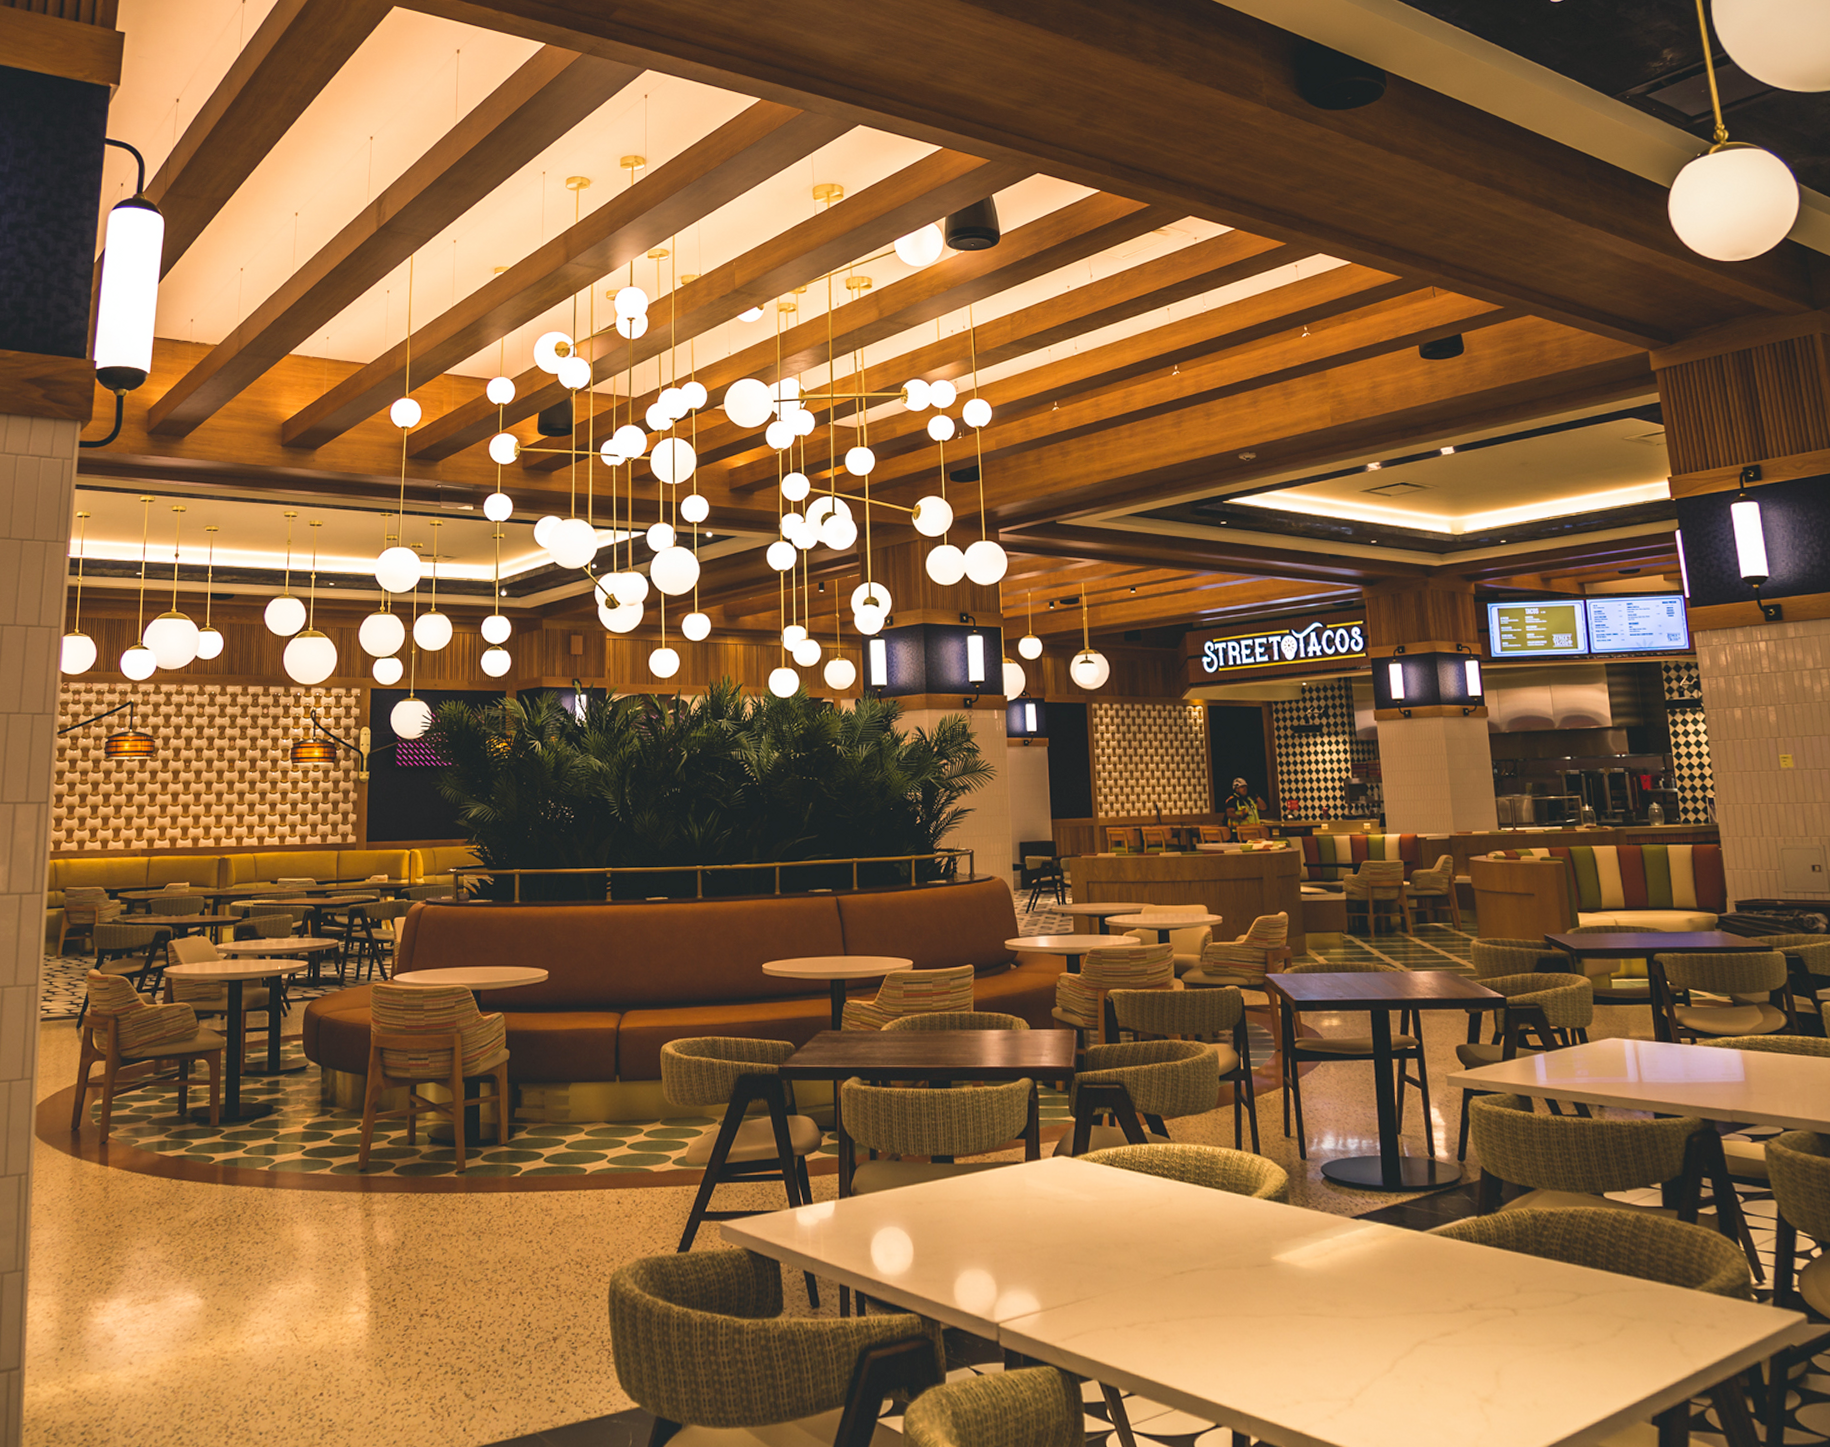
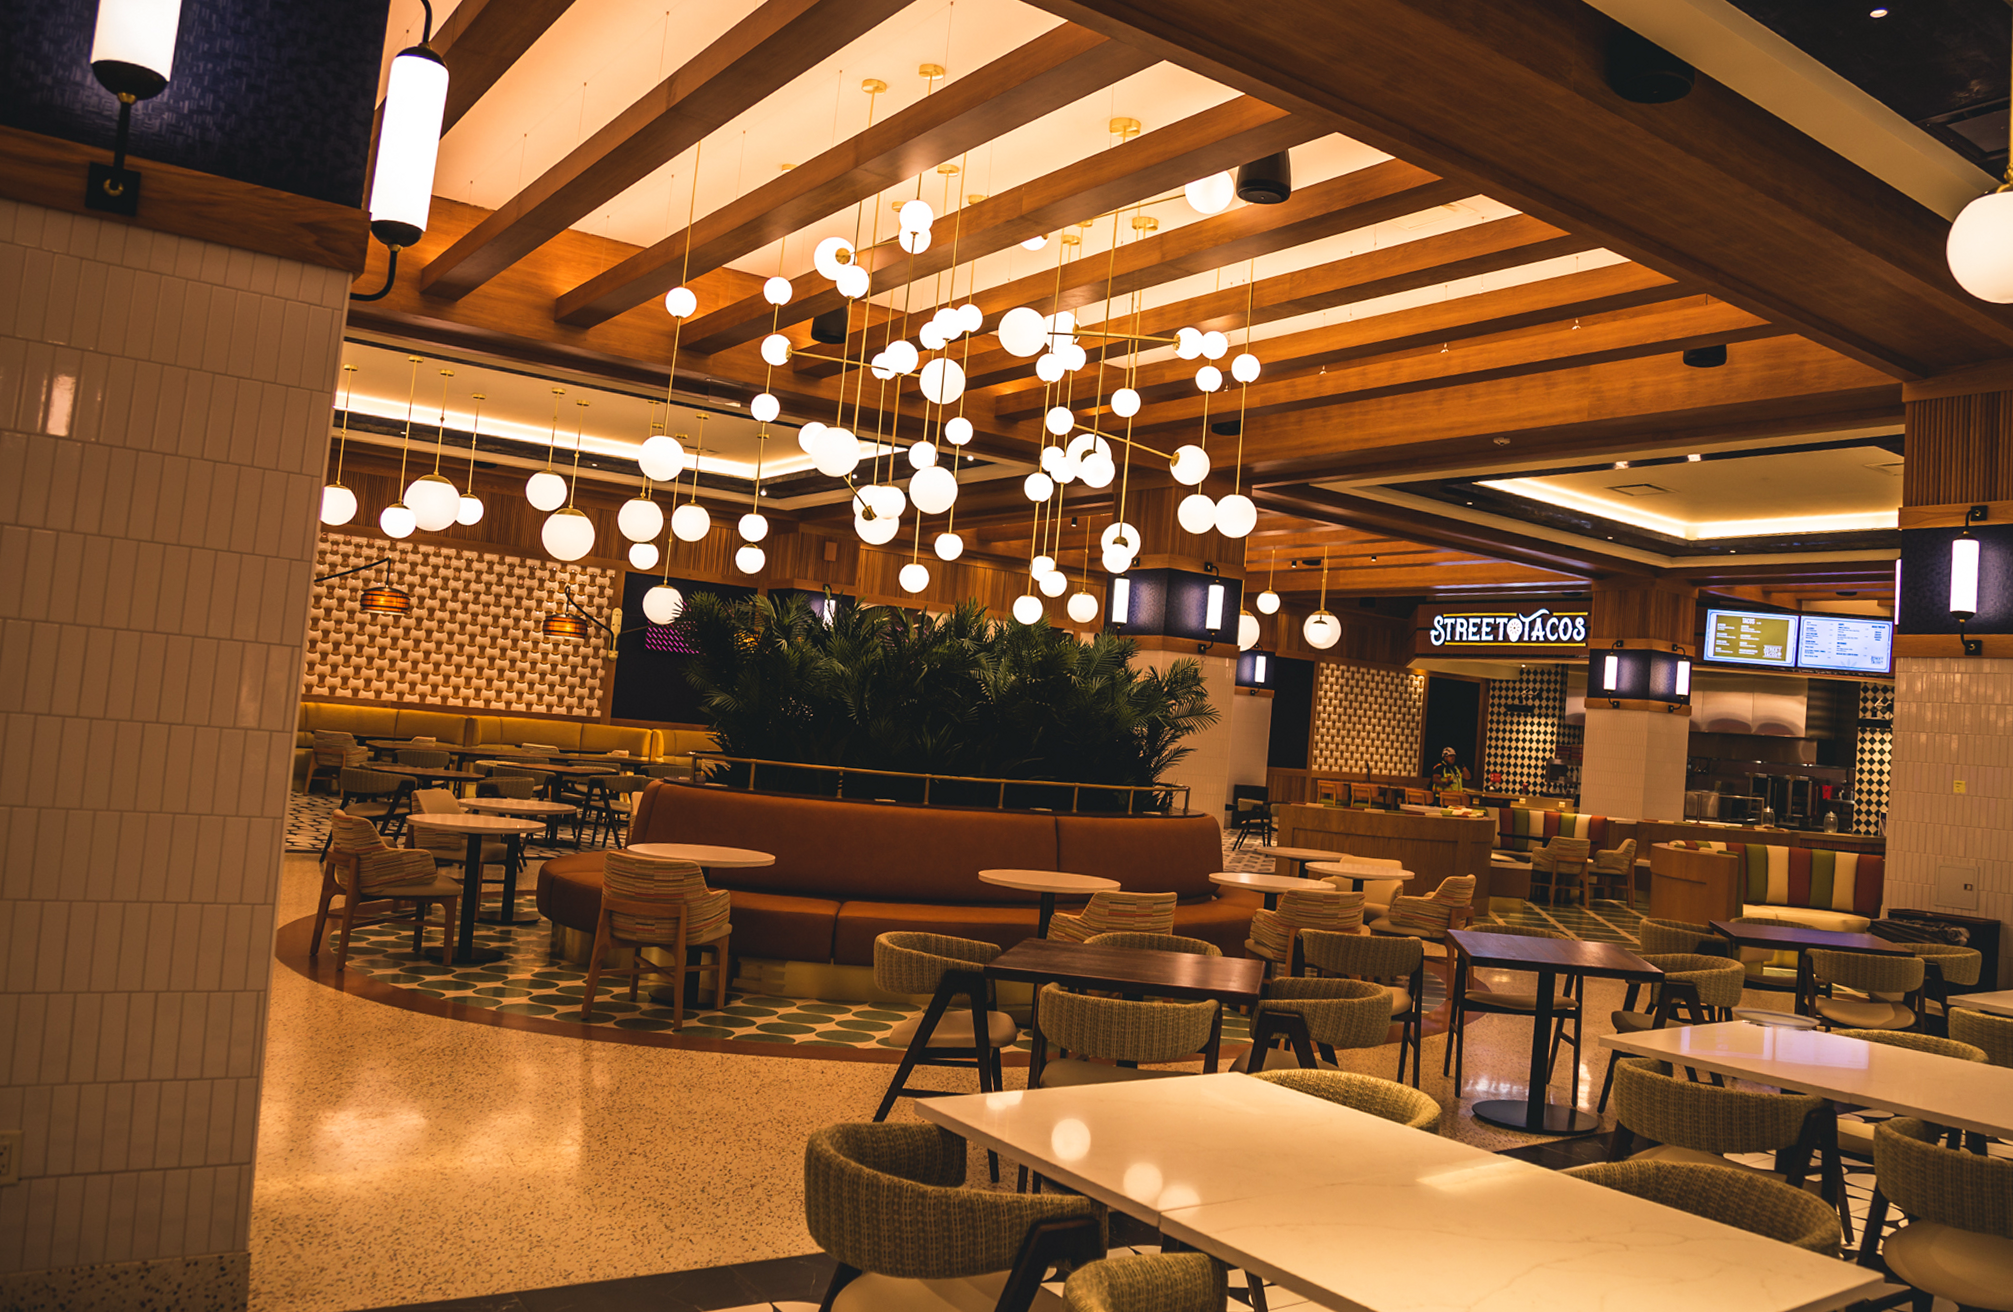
plate: none [1584,1025,1685,1045] -> present [1730,1006,1821,1031]

